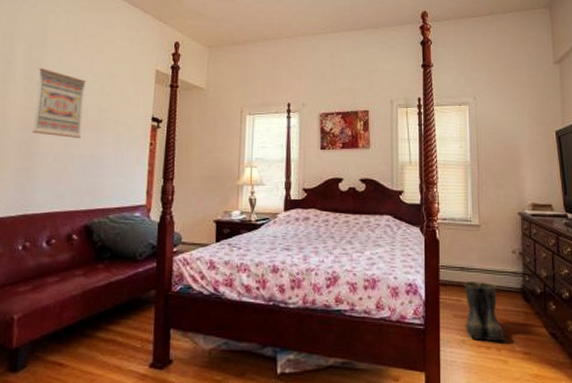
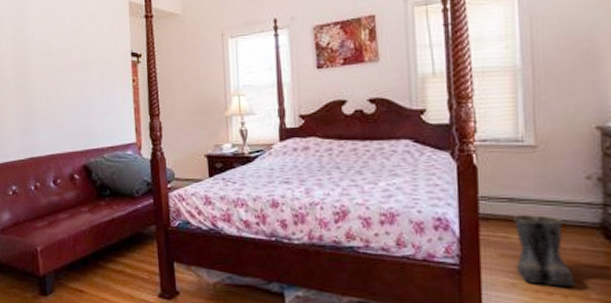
wall art: present [32,68,86,138] -> none [22,15,68,82]

